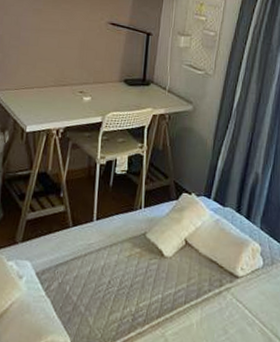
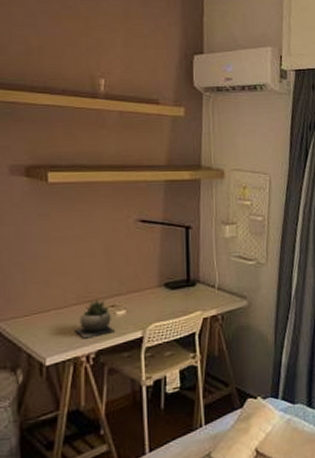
succulent plant: none [50,84,81,116] -> present [75,299,116,339]

